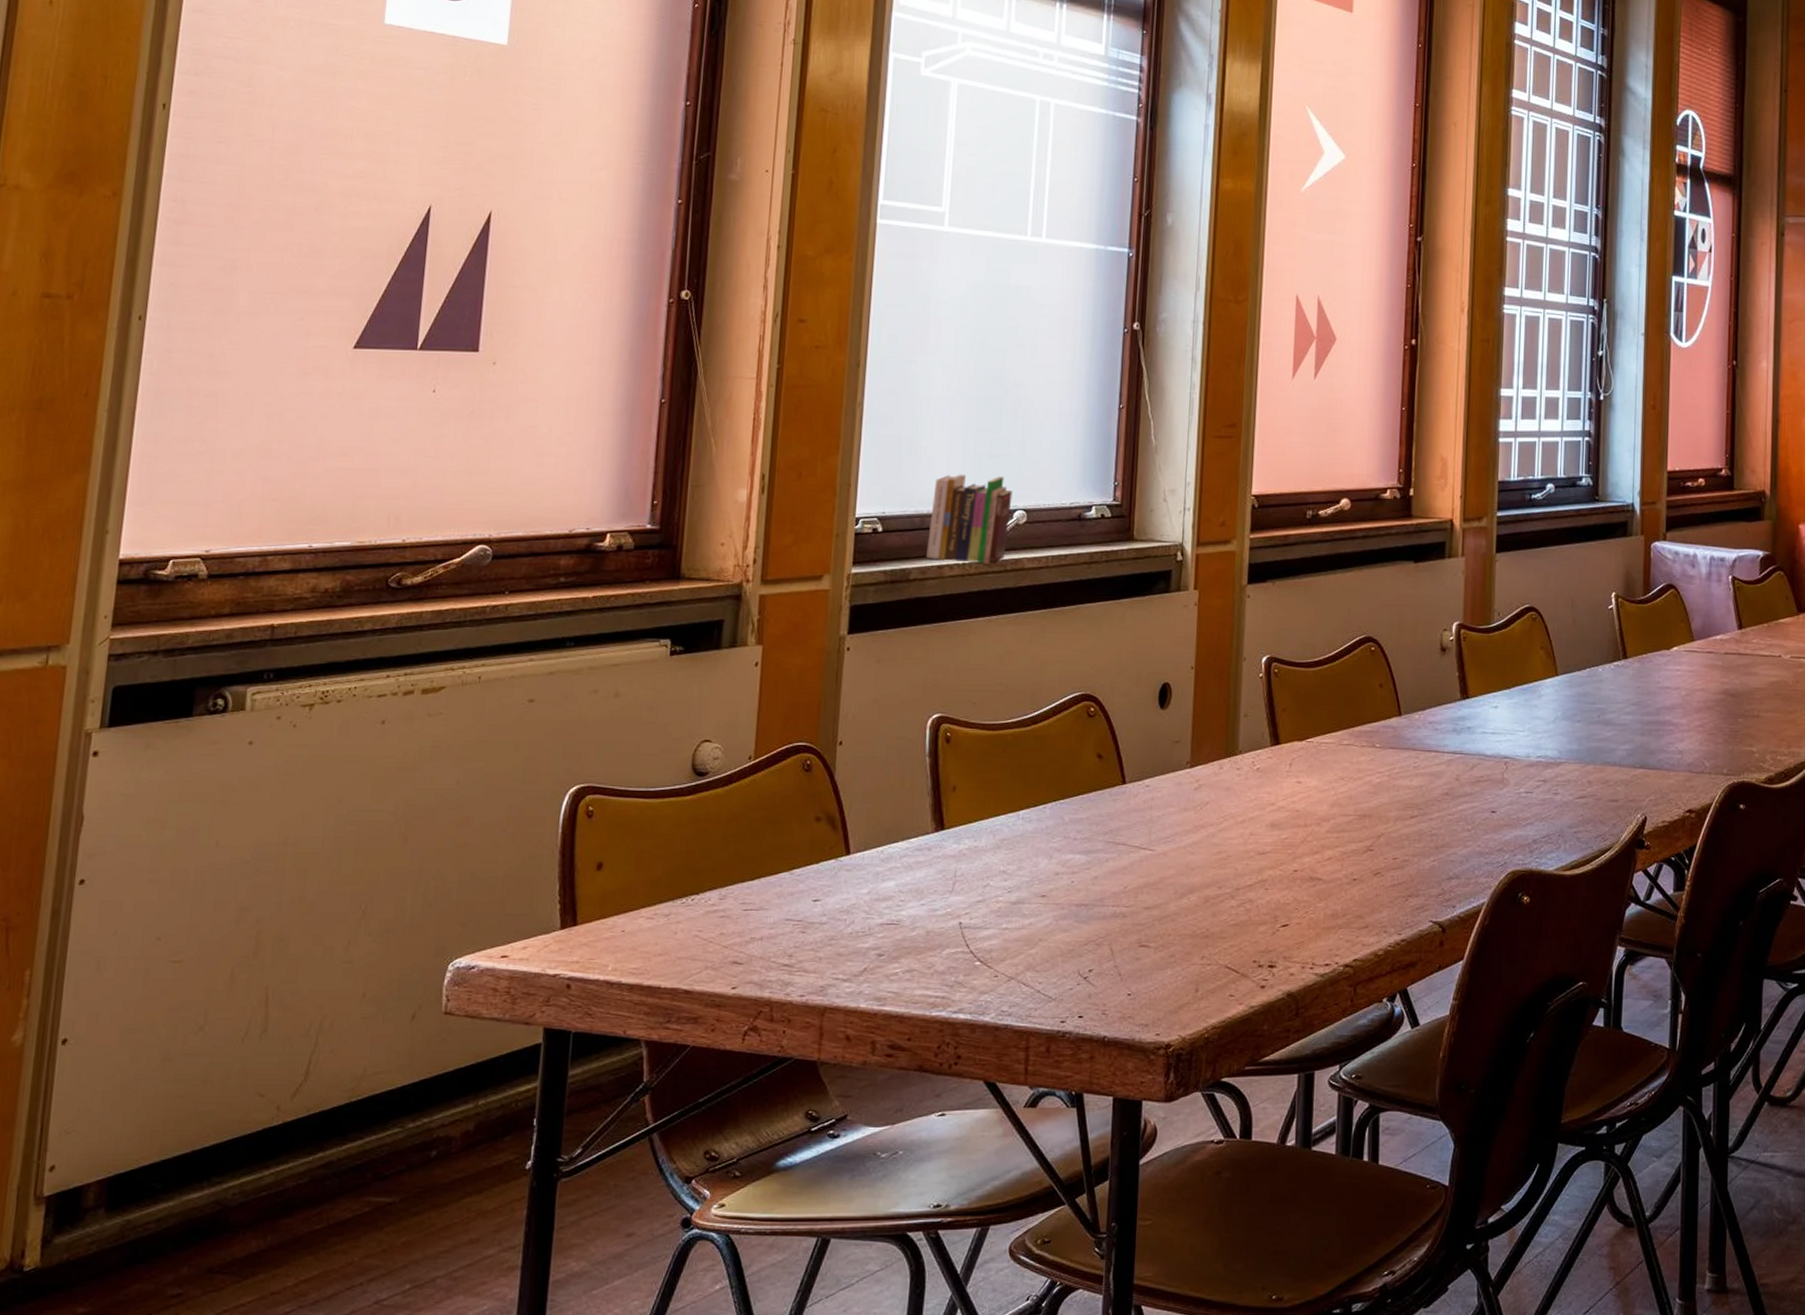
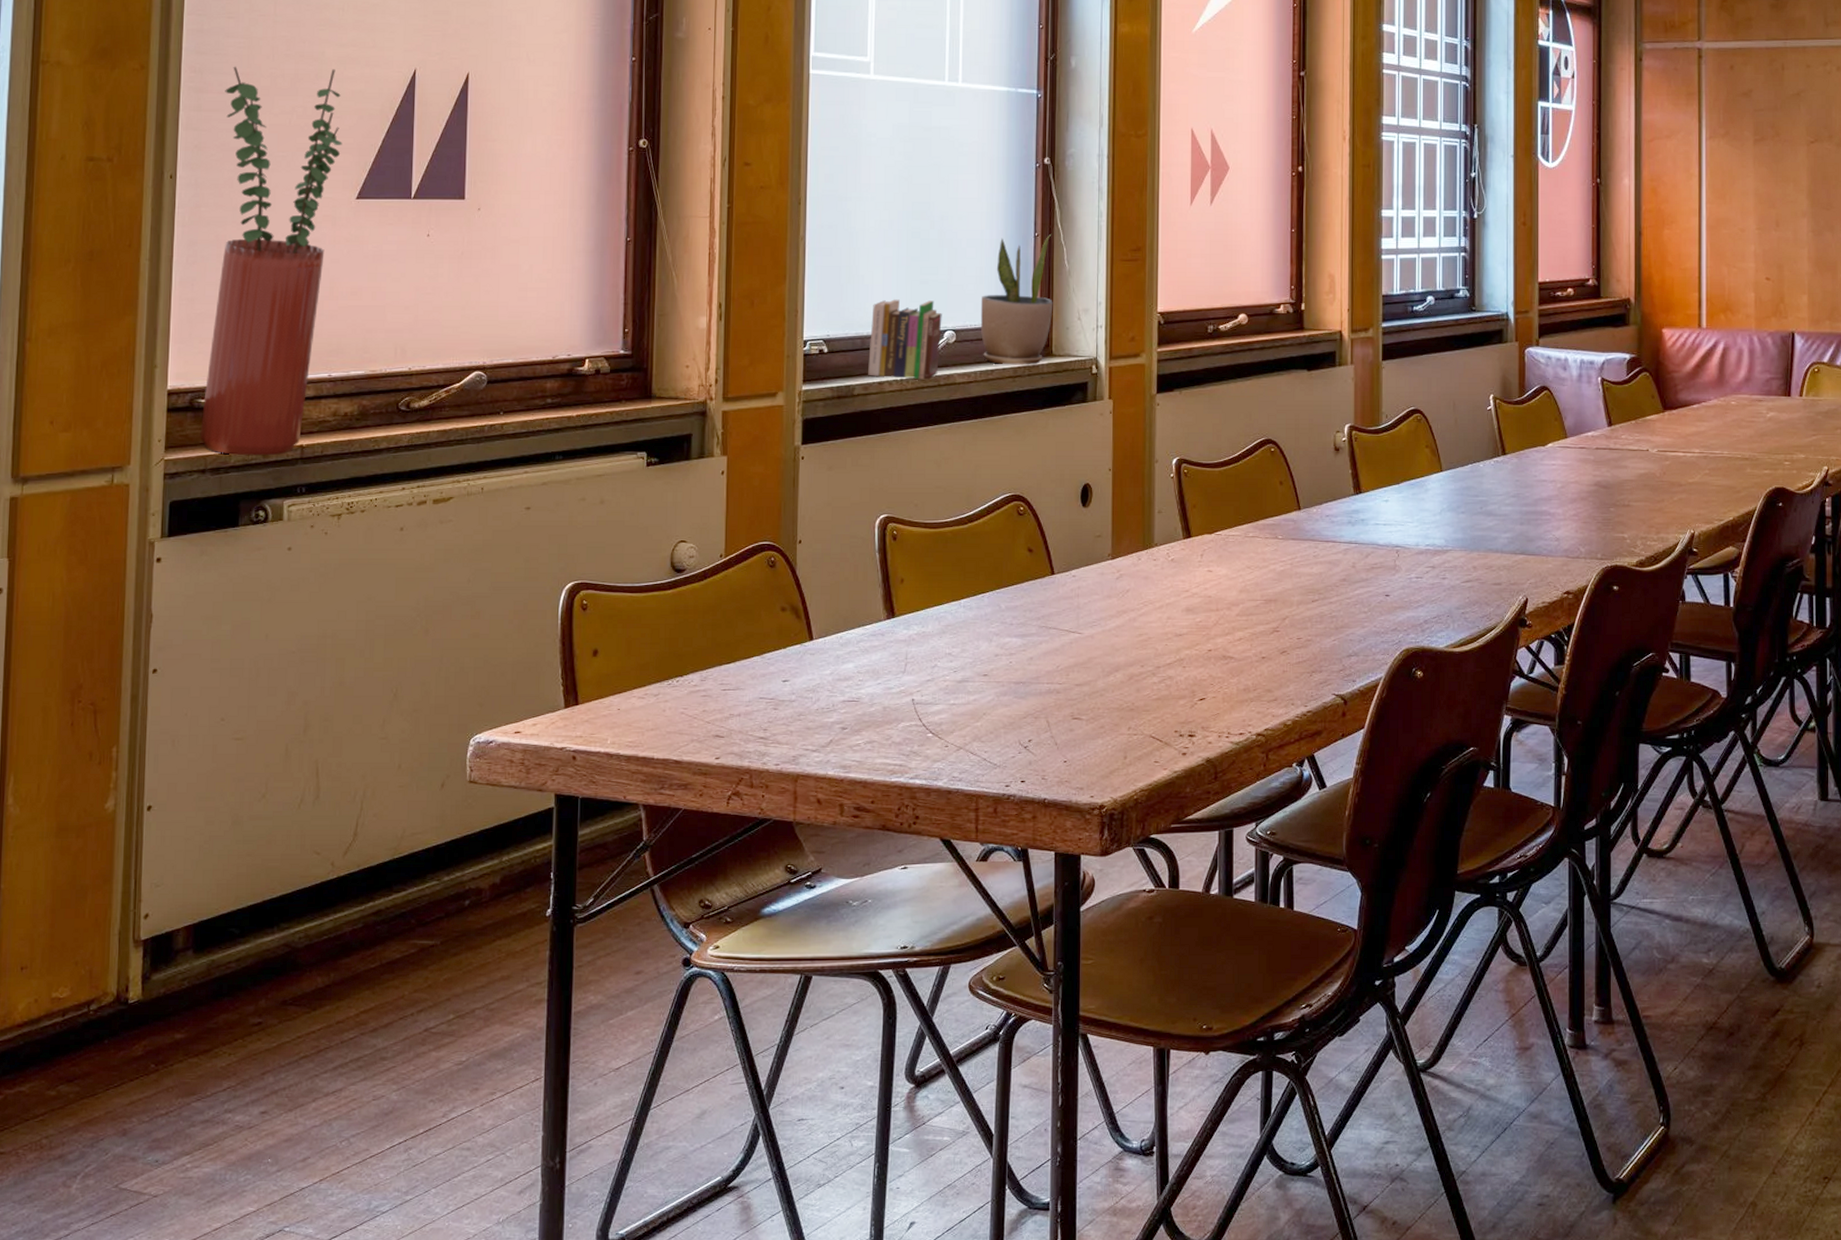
vase: none [153,196,343,637] -> present [200,66,342,456]
potted plant: none [1054,406,1138,550] -> present [980,233,1053,365]

